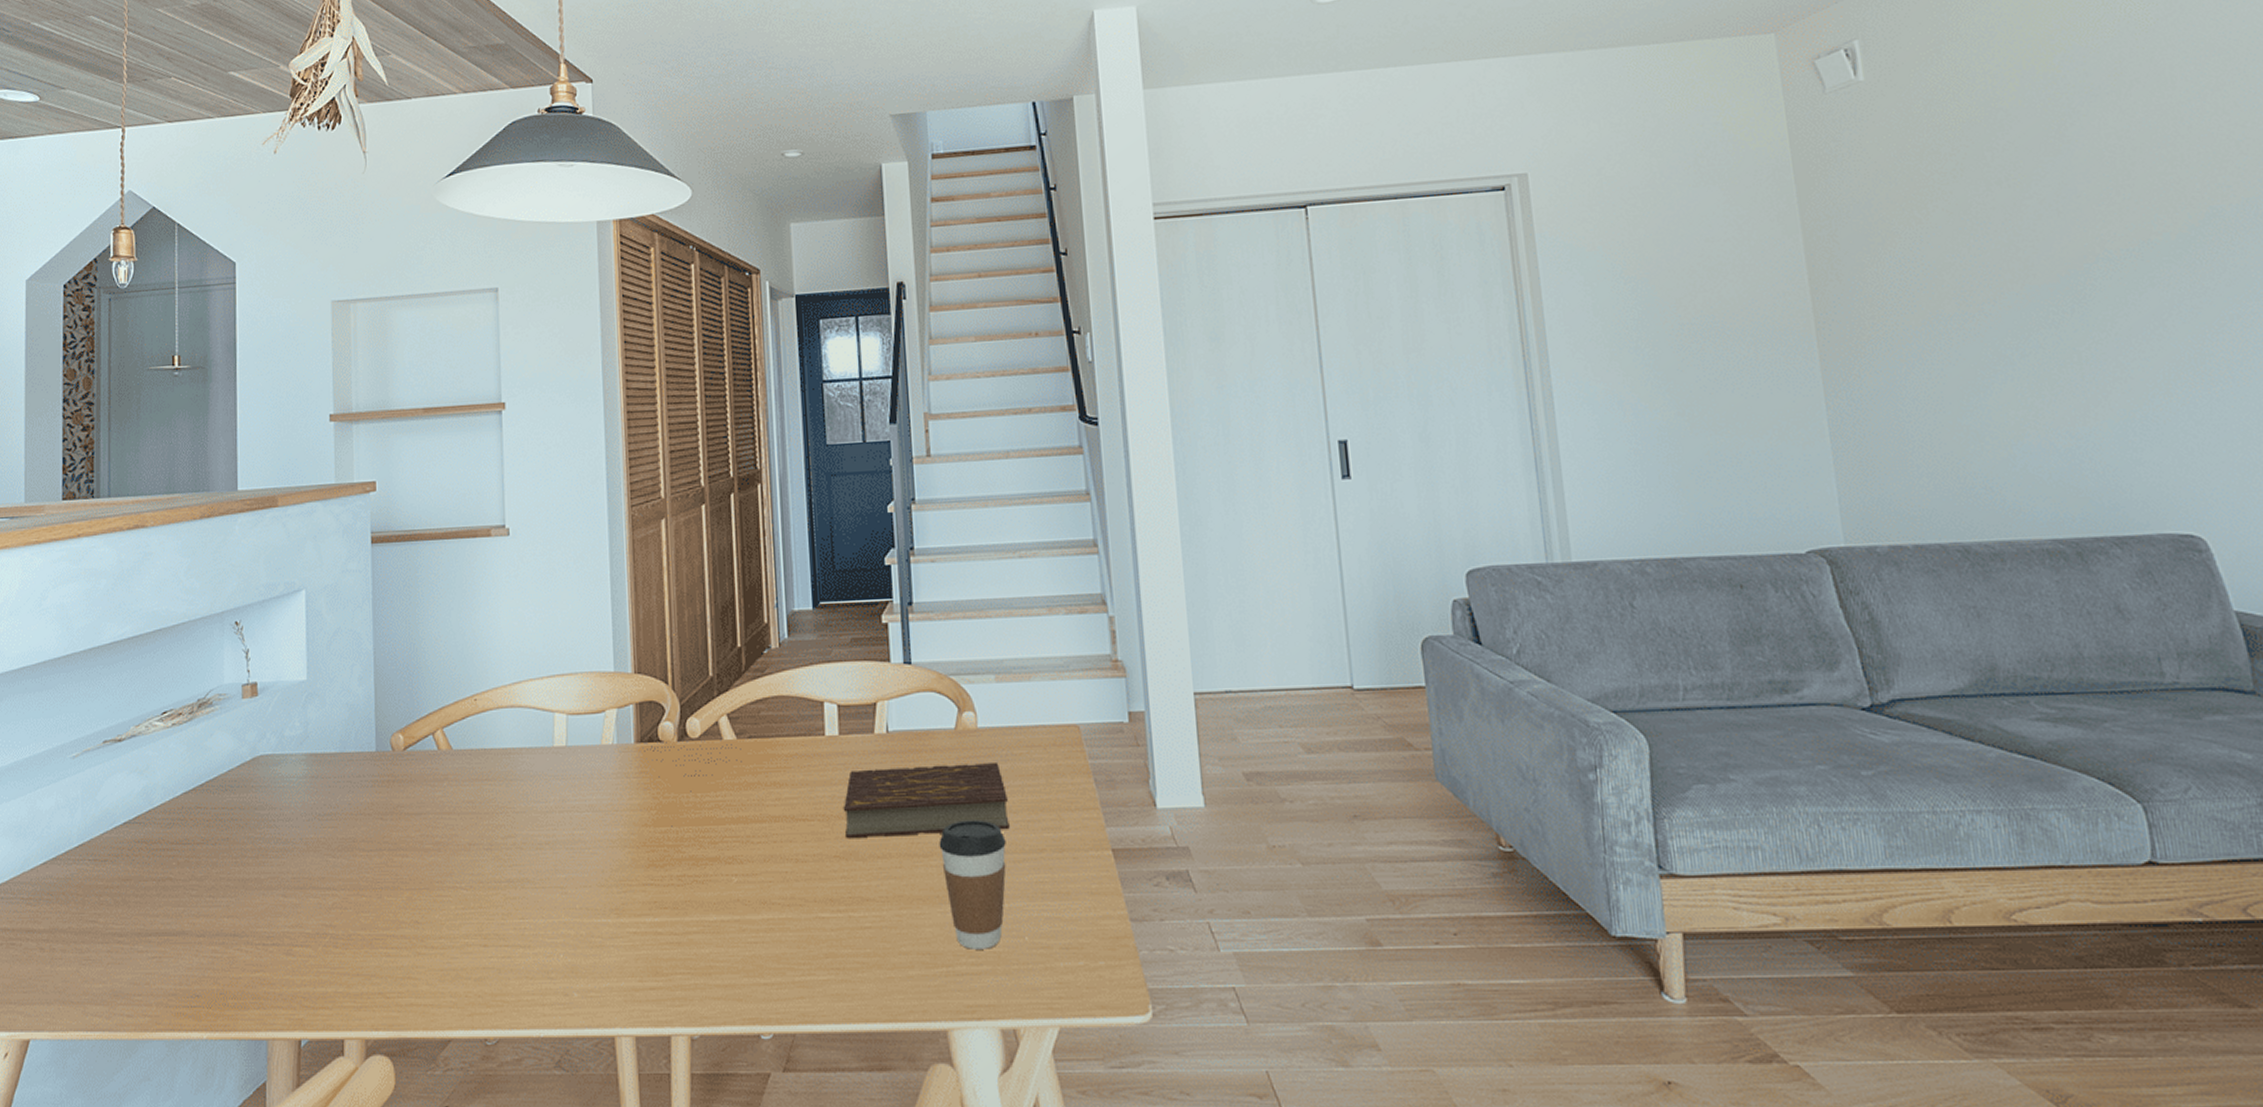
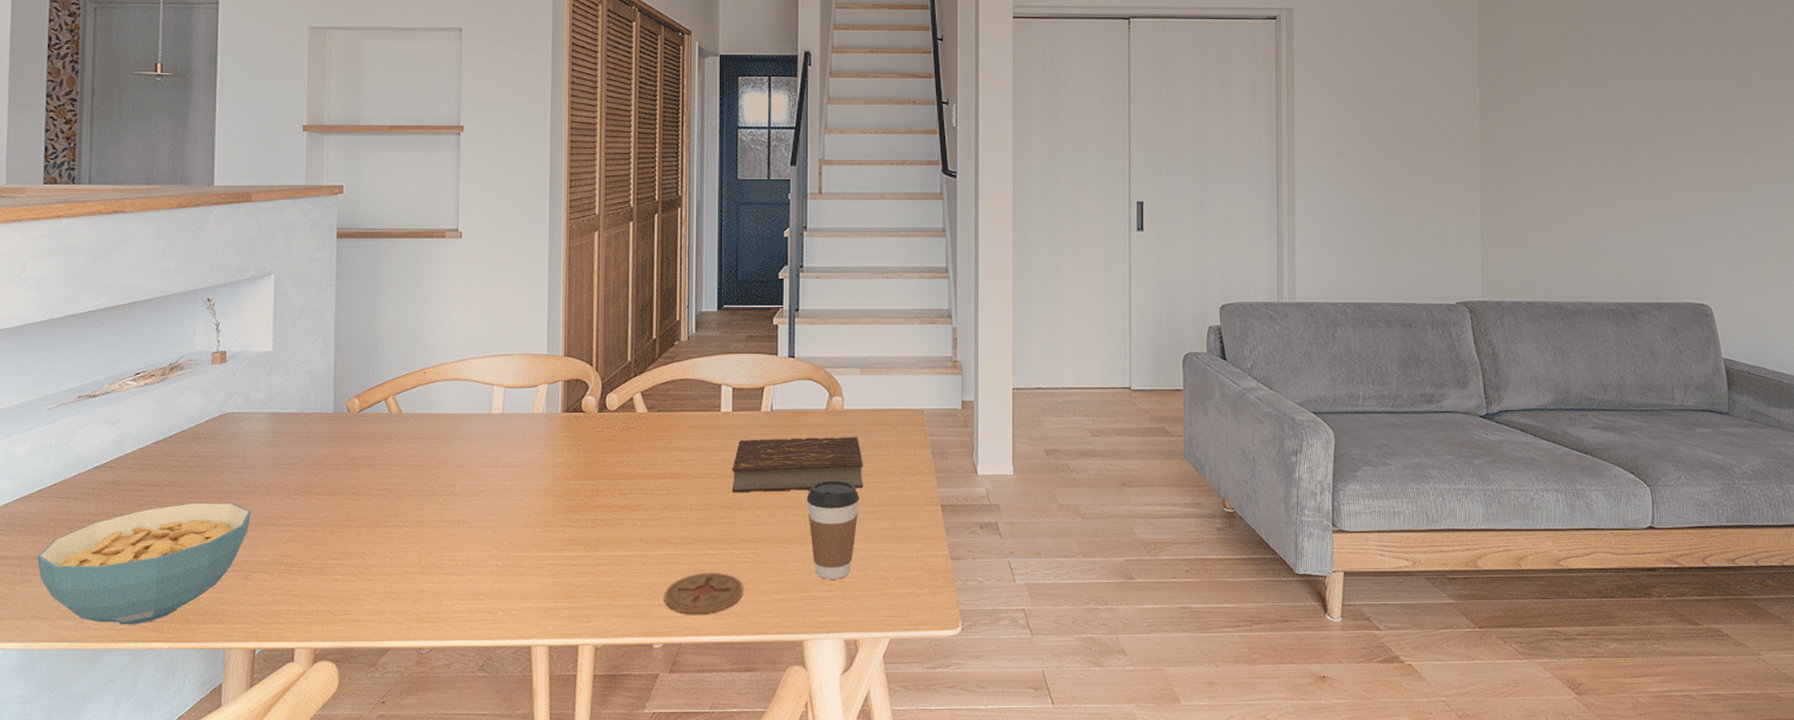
cereal bowl: none [66,862,291,1011] -> present [37,502,251,625]
coaster: none [770,942,868,996] -> present [664,573,743,614]

